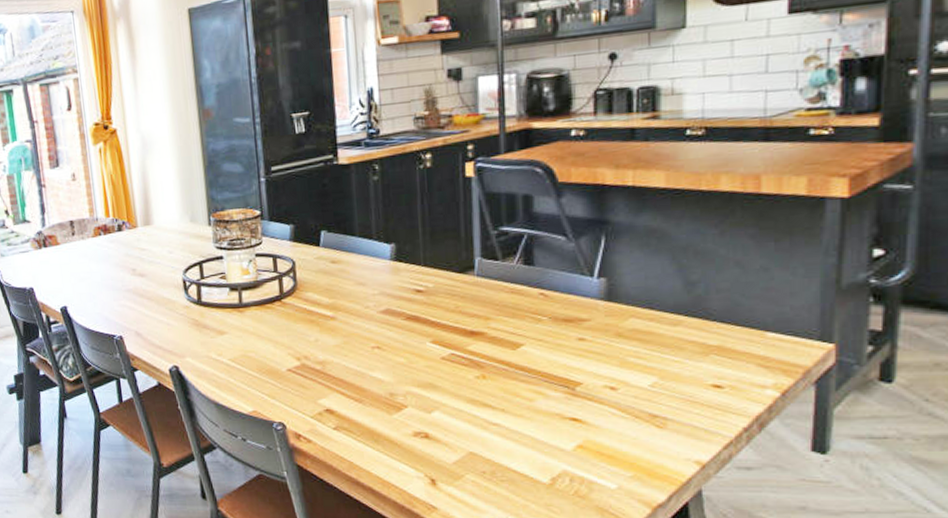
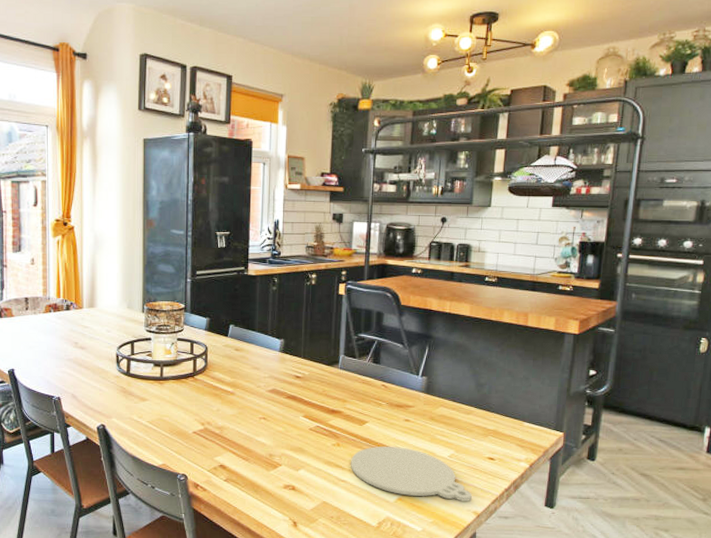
plate: none [504,375,691,447] -> present [351,446,472,501]

